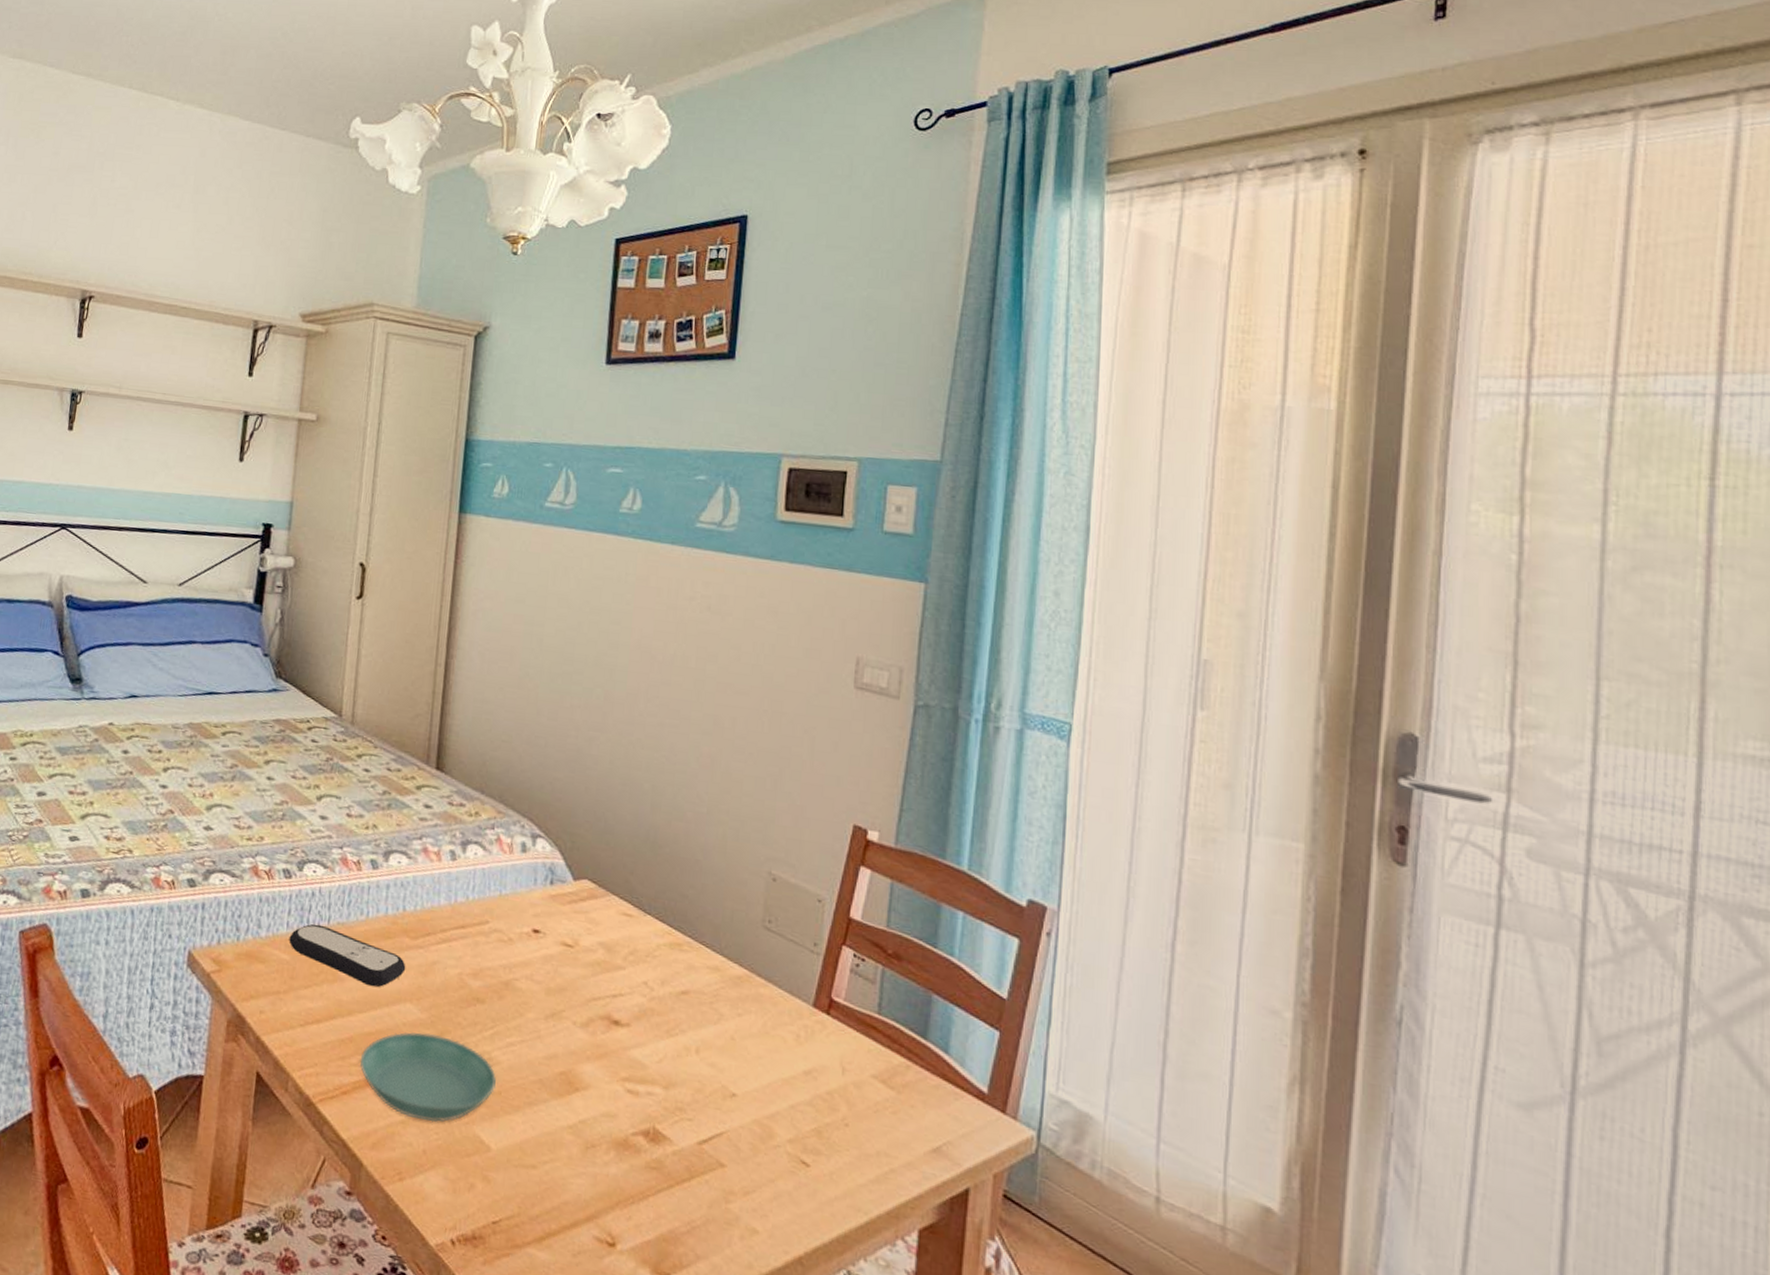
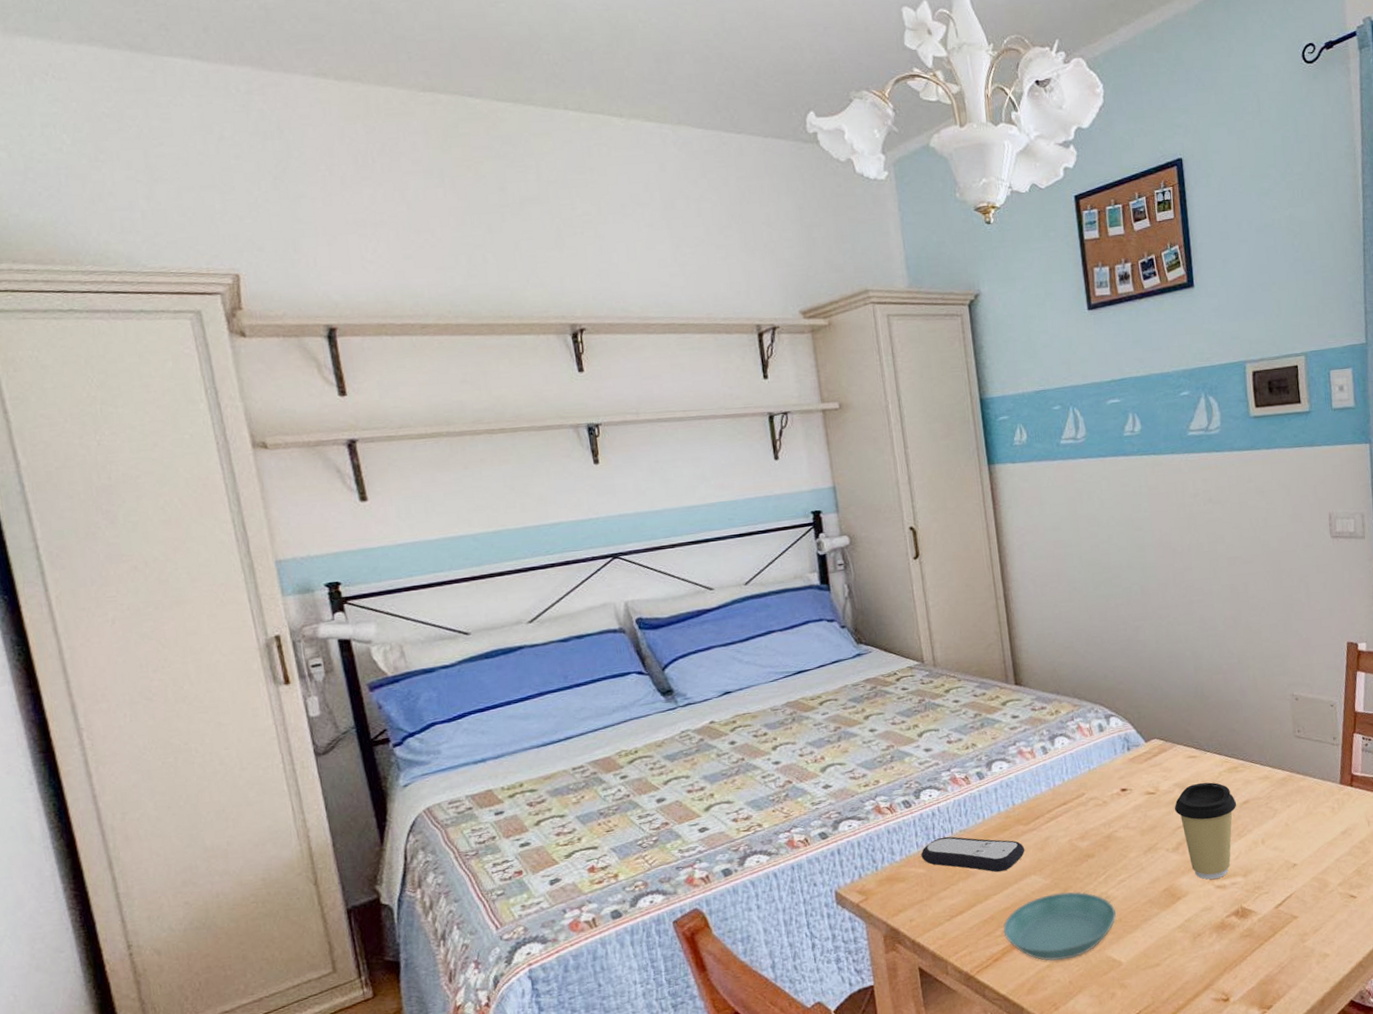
coffee cup: none [592,949,673,1081] -> present [1174,782,1237,880]

